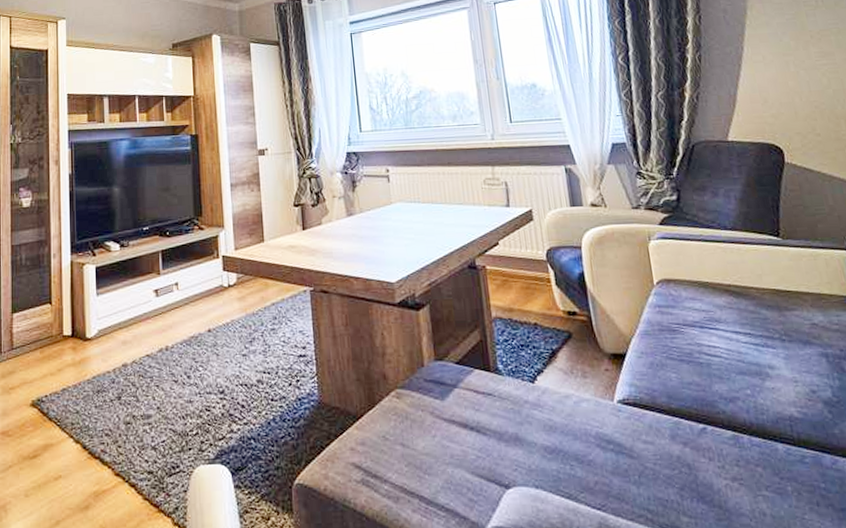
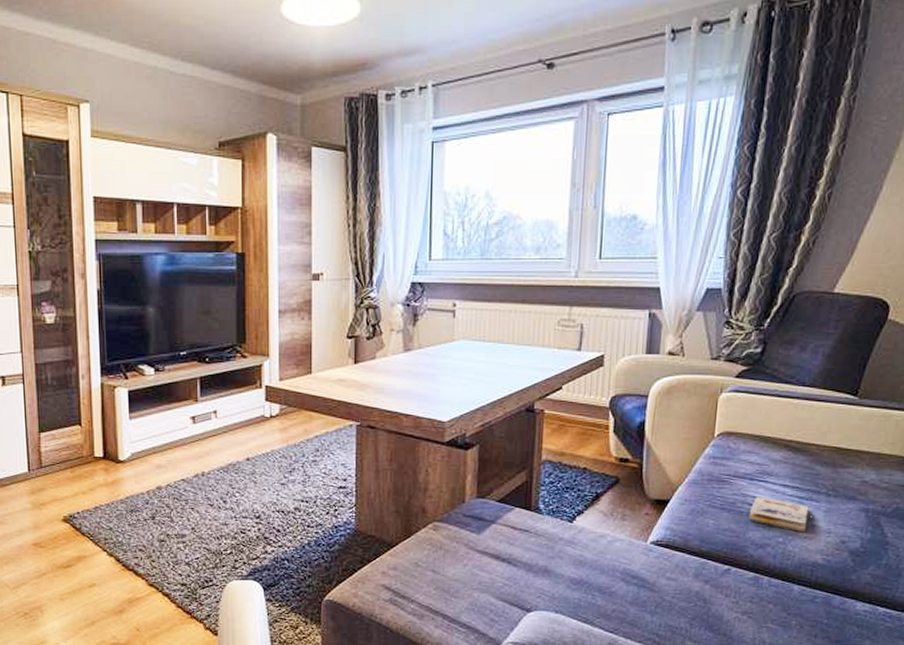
paperback book: none [708,345,784,383] -> present [748,496,819,533]

